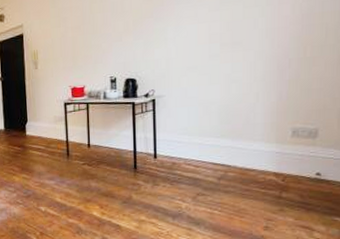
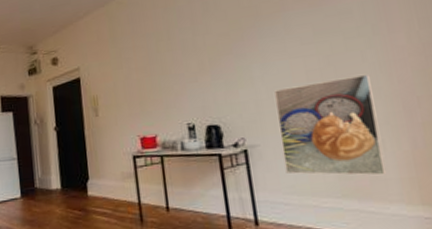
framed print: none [181,38,258,121] -> present [274,73,387,176]

